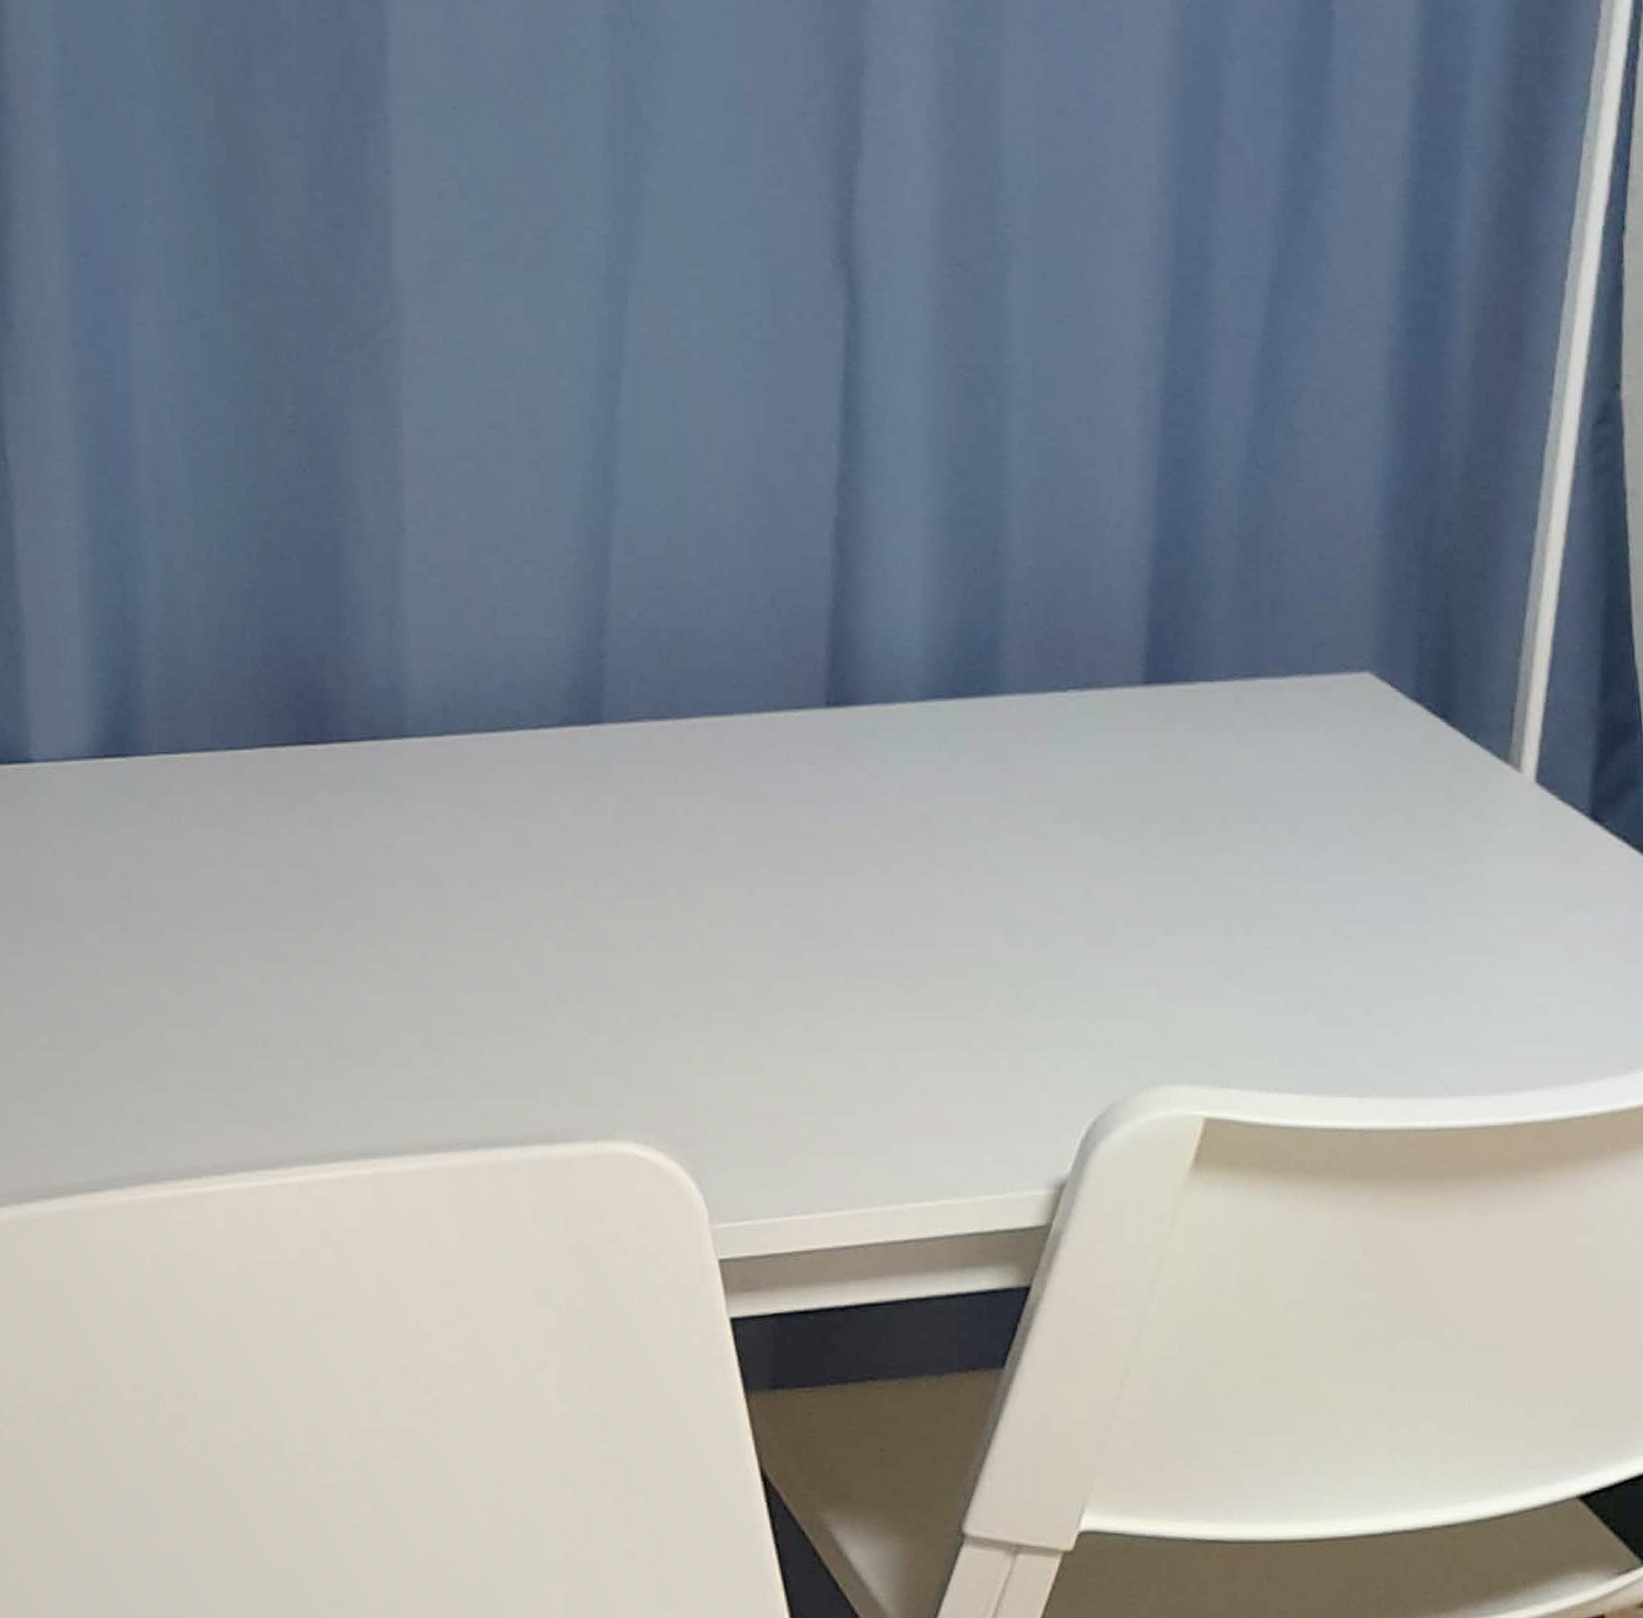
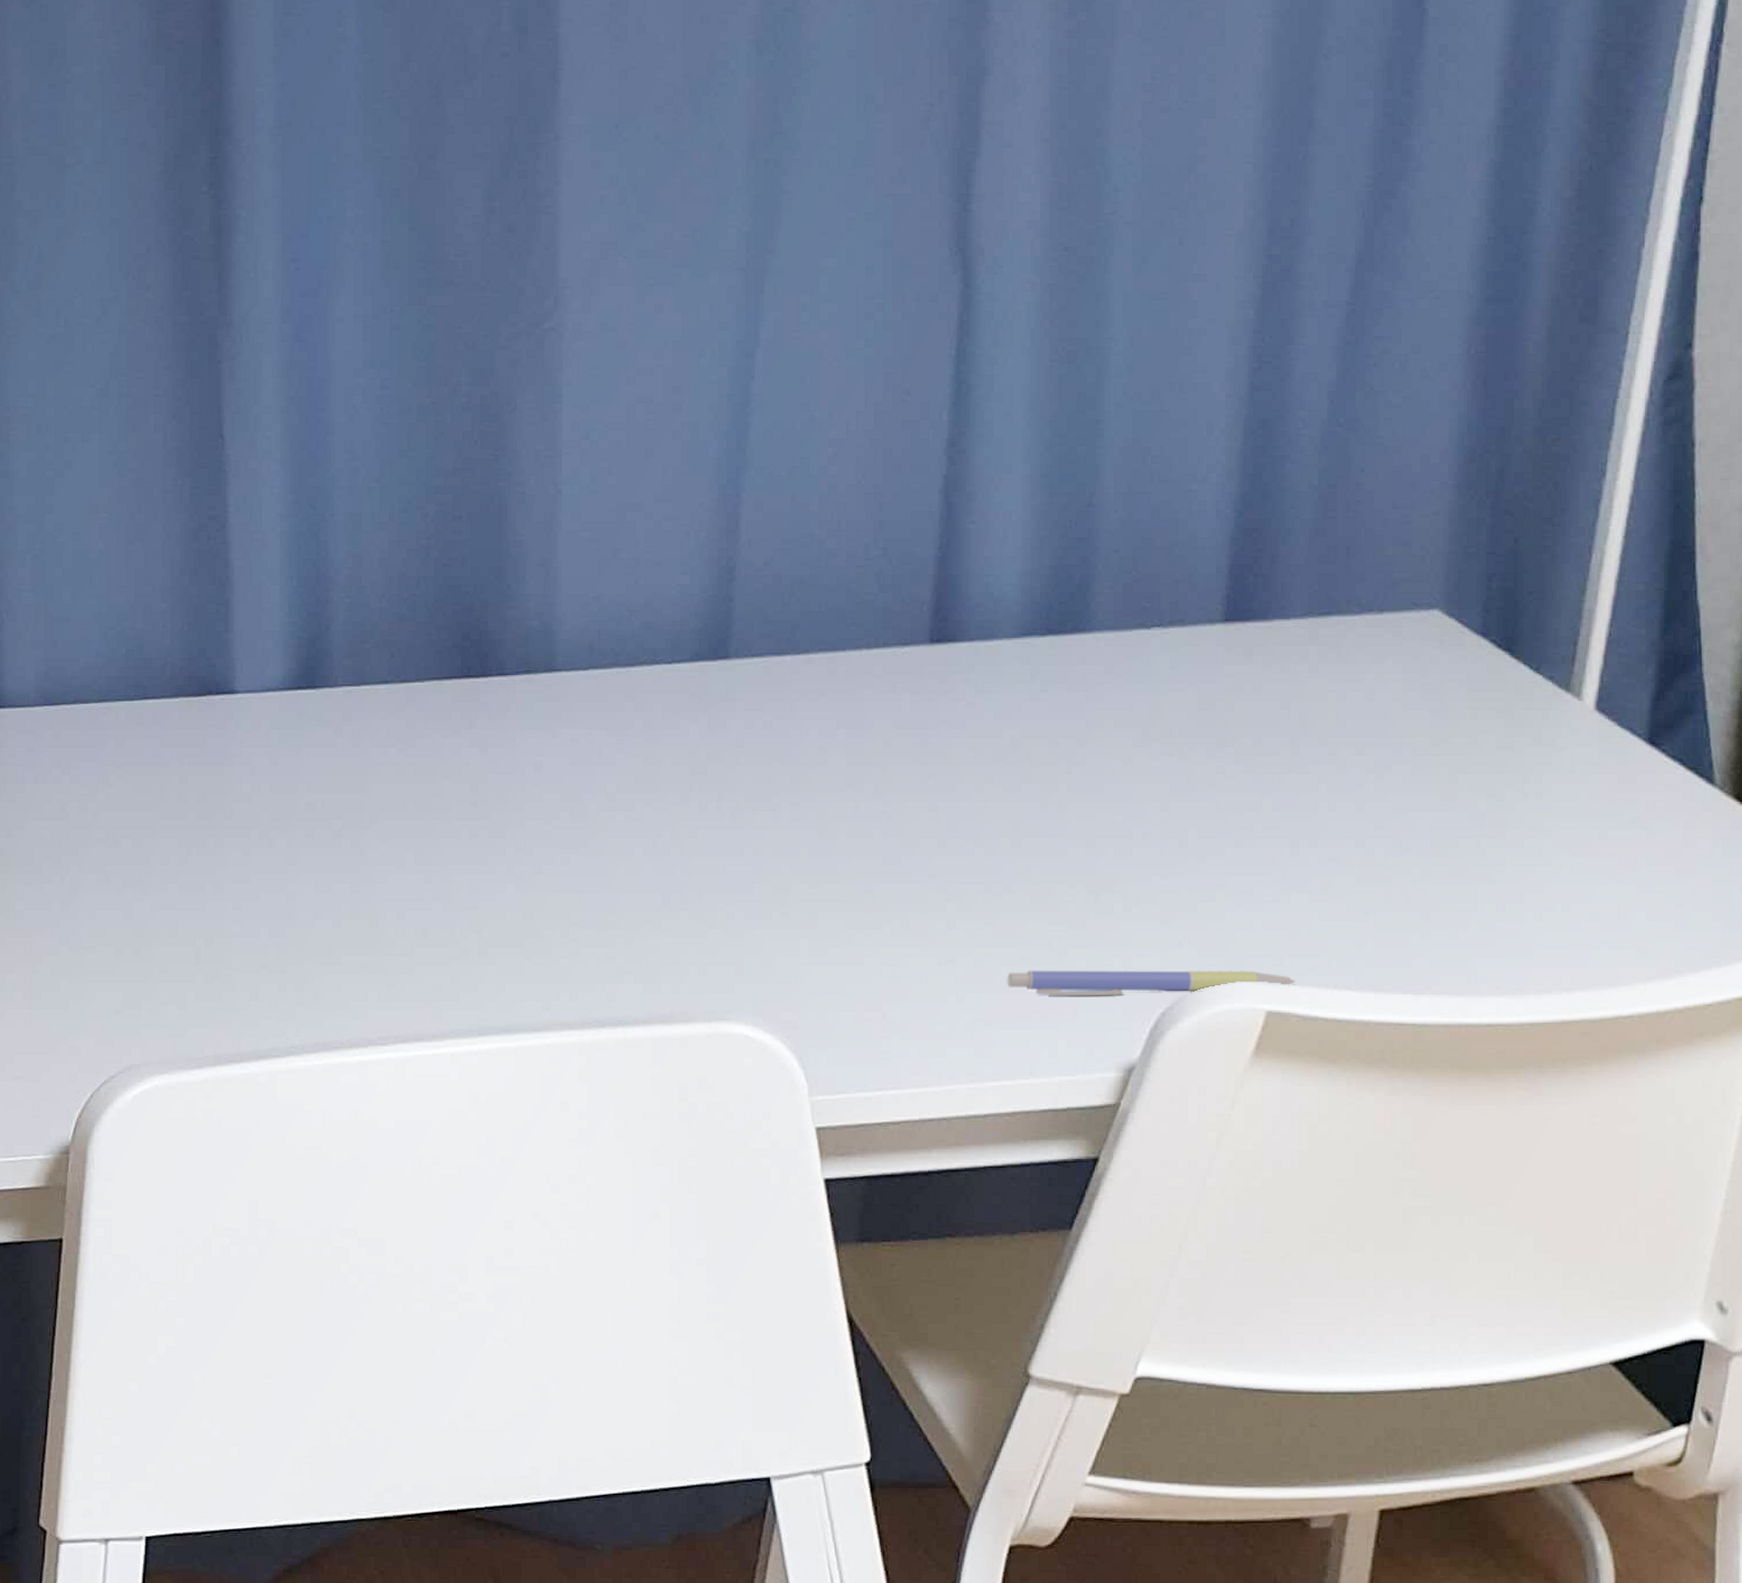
pen: none [924,1073,1235,1105] -> present [1007,970,1296,996]

